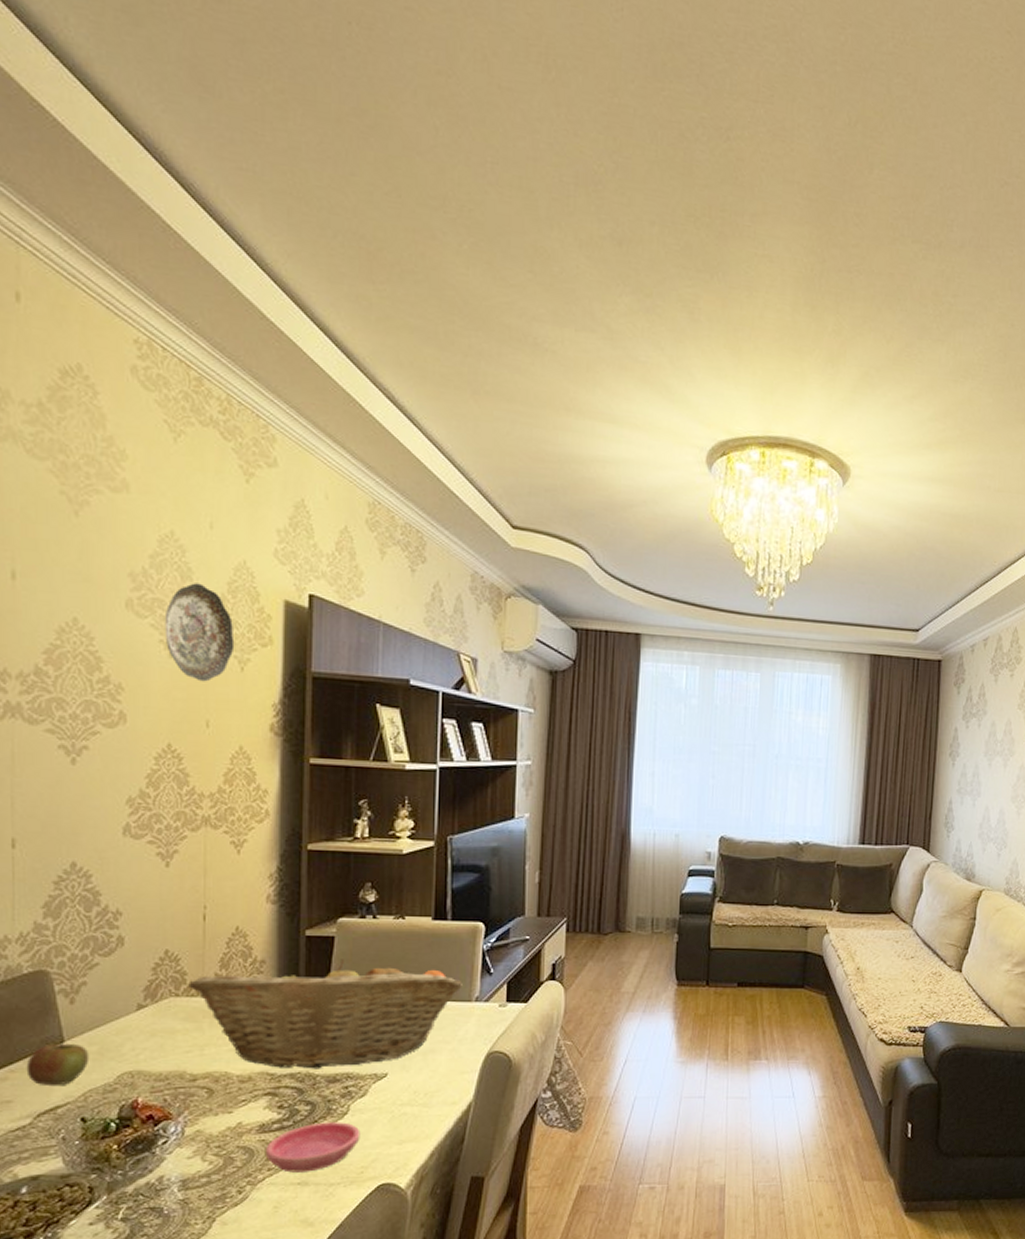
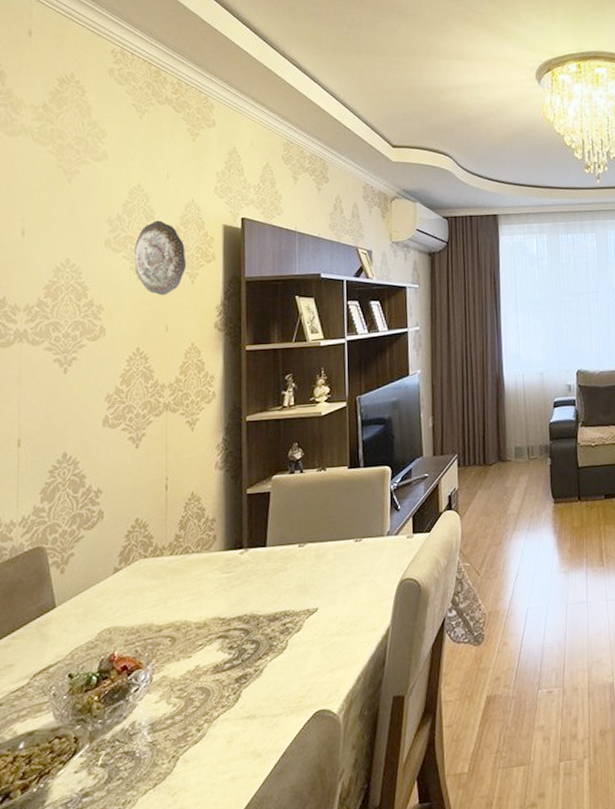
apple: present [26,1040,90,1087] -> none [25,606,76,649]
fruit basket: present [188,959,462,1069] -> none [154,510,376,613]
saucer: present [266,1122,361,1173] -> none [220,656,298,708]

